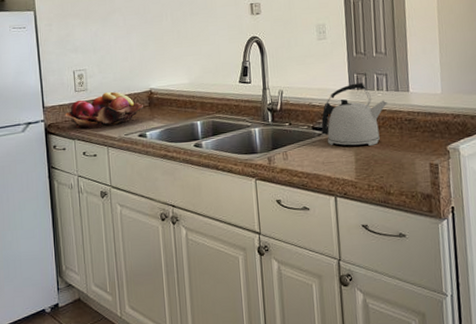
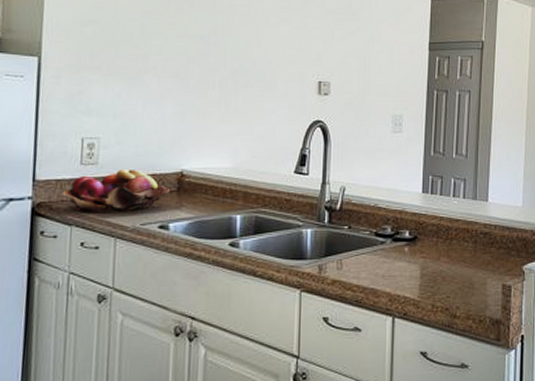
kettle: present [321,82,388,146] -> none [385,186,464,259]

